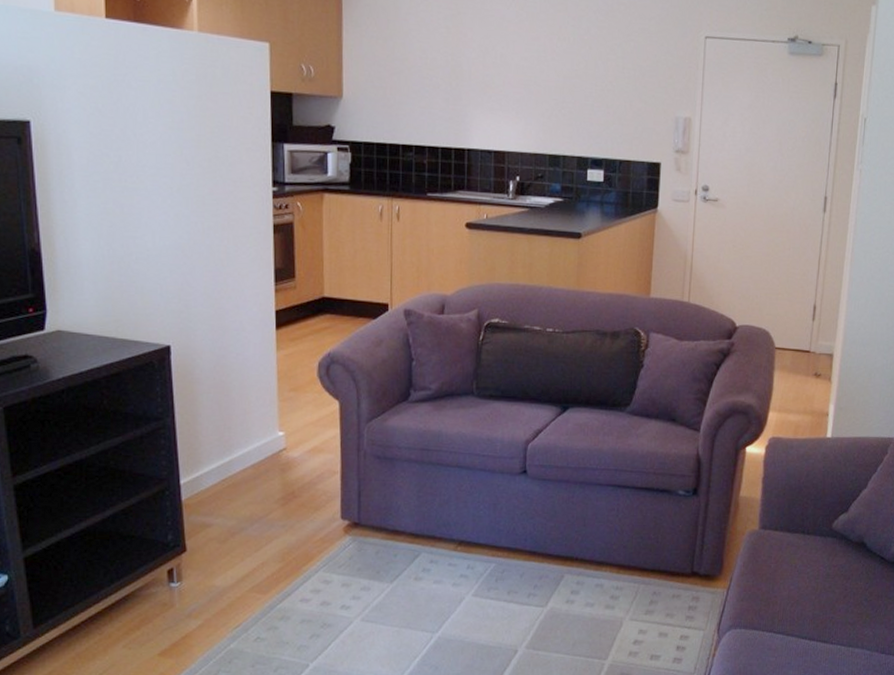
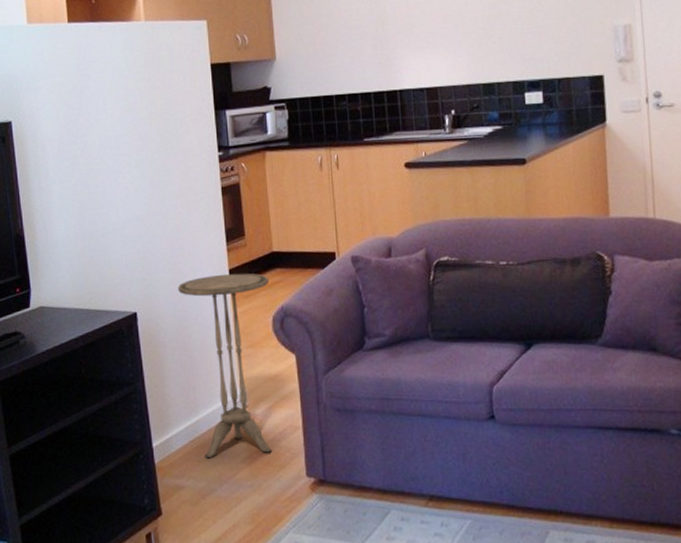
side table: none [218,314,318,498] -> present [178,273,273,459]

